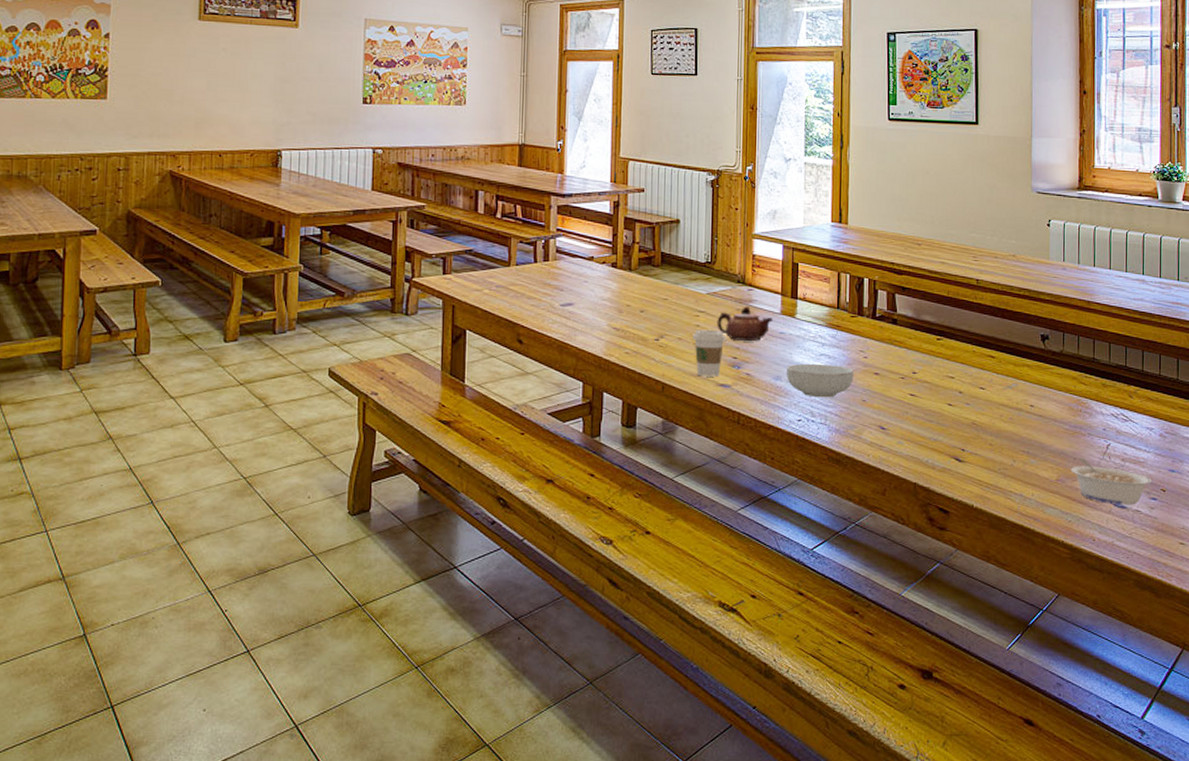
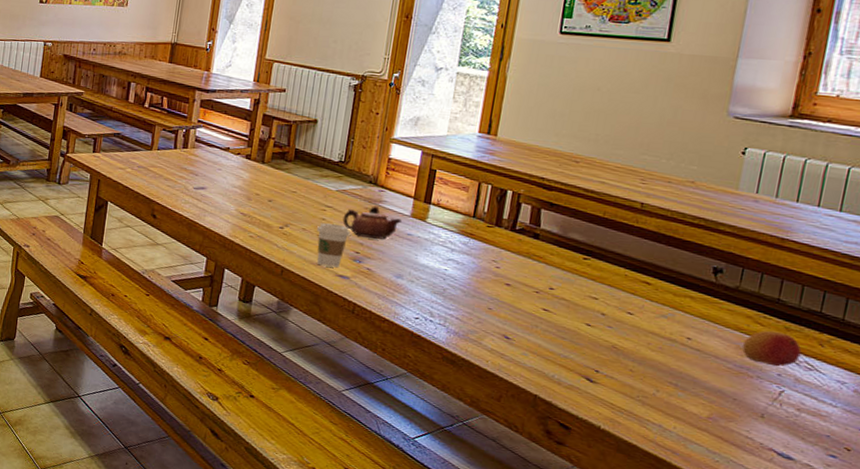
cereal bowl: present [787,363,854,398] -> none [409,265,483,302]
legume: present [1070,458,1153,505] -> none [727,399,835,459]
fruit: none [1073,388,1117,422] -> present [741,330,802,367]

